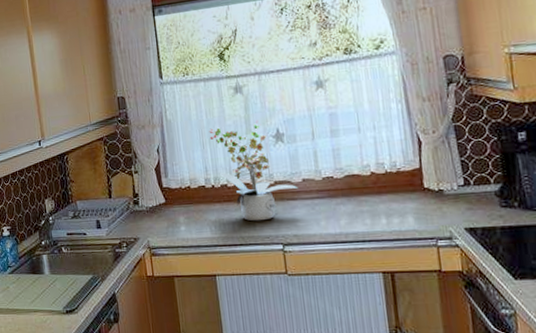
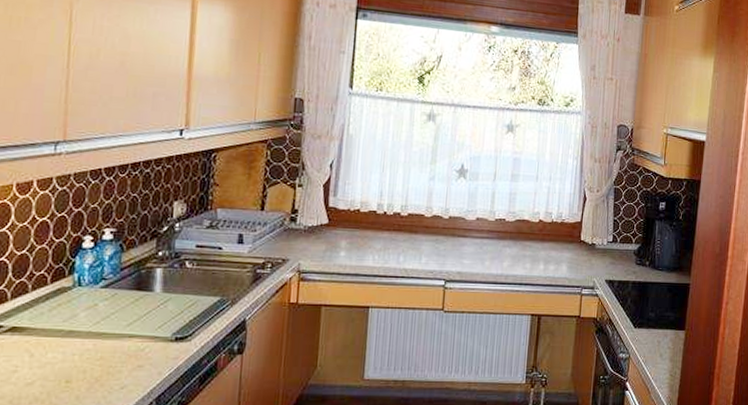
potted plant: present [209,120,299,221] -> none [391,151,472,255]

